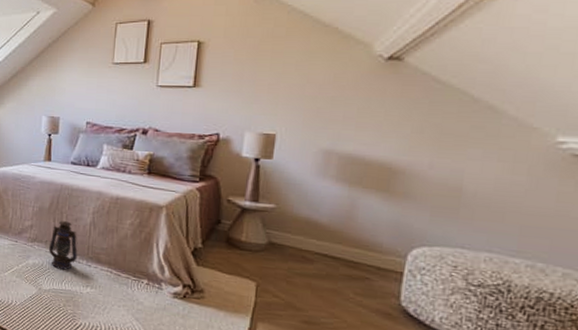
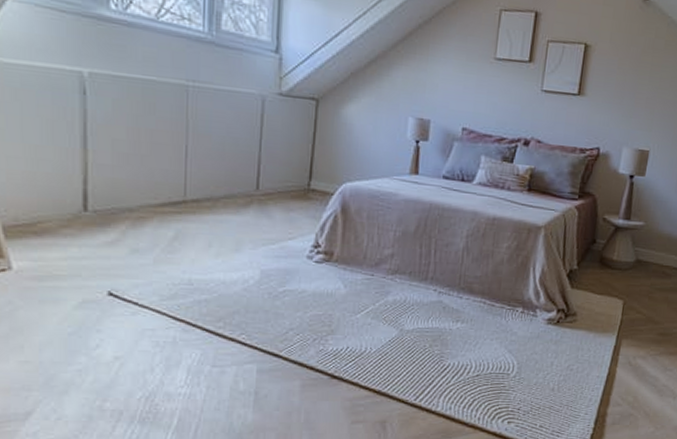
lantern: present [49,221,79,270] -> none [413,247,449,305]

